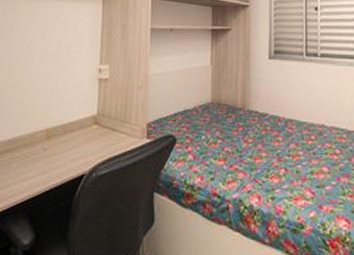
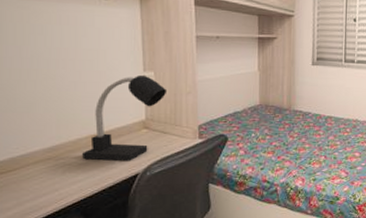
desk lamp: none [36,69,120,160] -> present [82,76,168,162]

